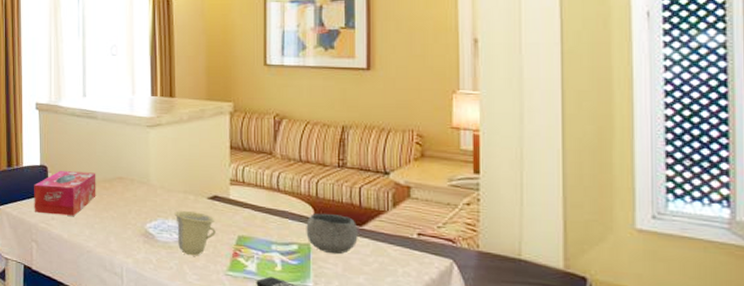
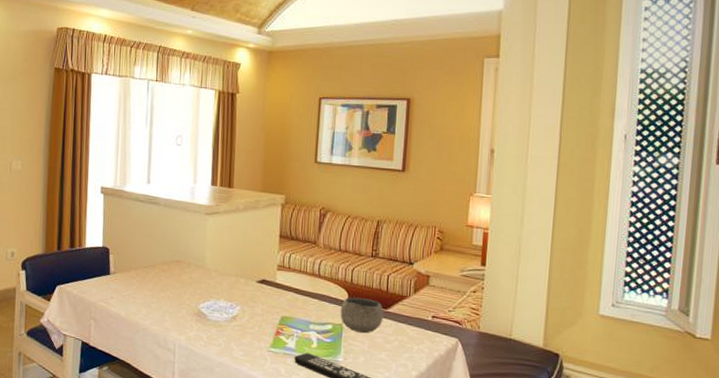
tissue box: present [34,171,96,216] -> none [94,253,156,296]
cup: present [174,210,216,256] -> none [226,292,263,334]

